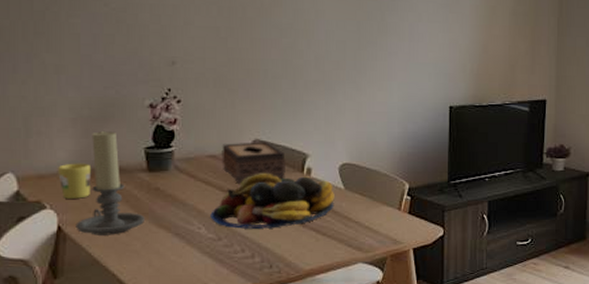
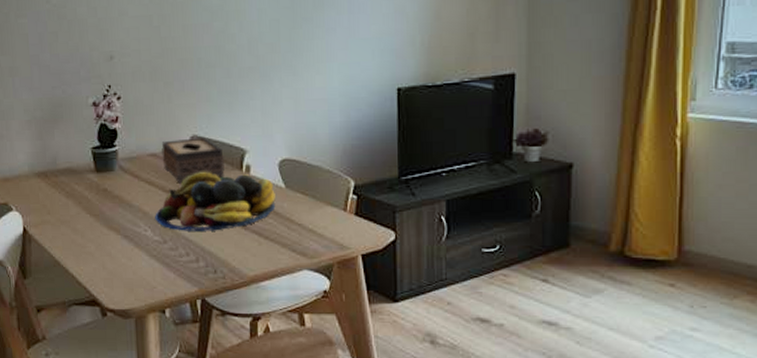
mug: present [58,163,92,199] -> none [19,165,48,201]
candle holder: present [75,130,144,235] -> none [38,131,96,237]

